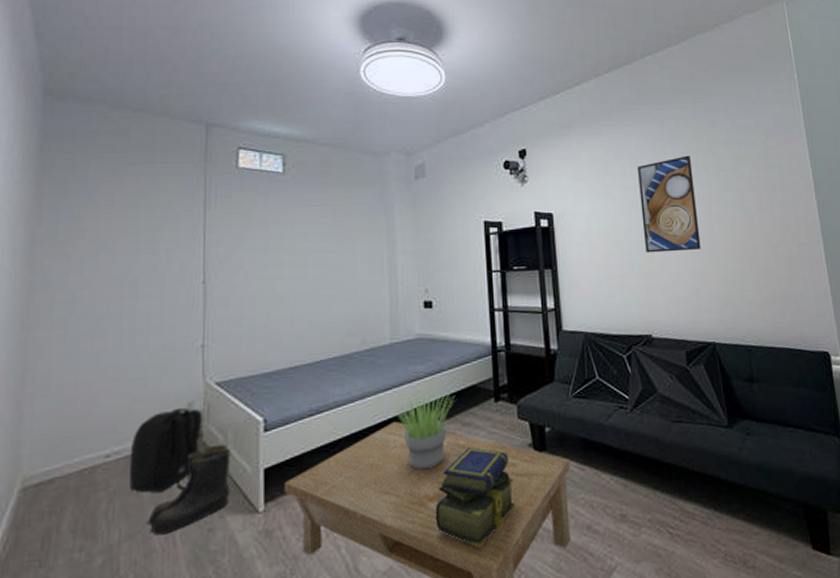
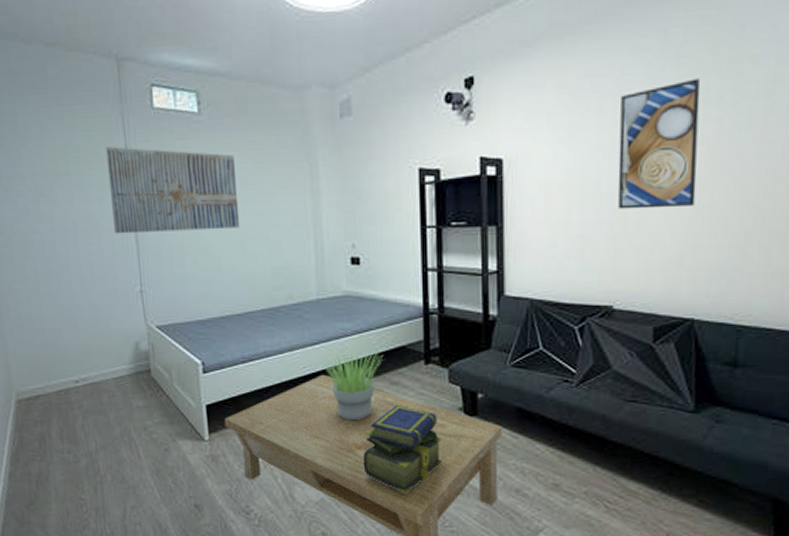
backpack: present [129,407,203,493] -> none [93,346,150,415]
boots: present [148,444,231,536] -> none [116,380,180,449]
wall art: none [181,202,316,287] -> present [105,147,240,234]

